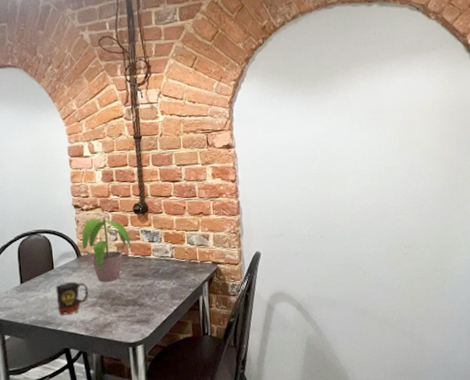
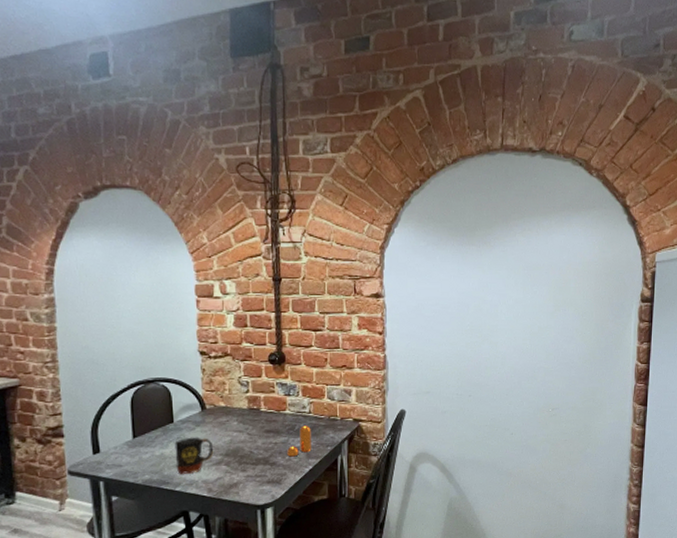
potted plant: present [81,217,132,282] -> none [207,367,265,438]
pepper shaker: none [153,269,175,298] -> present [287,425,312,457]

